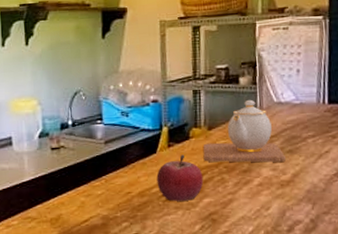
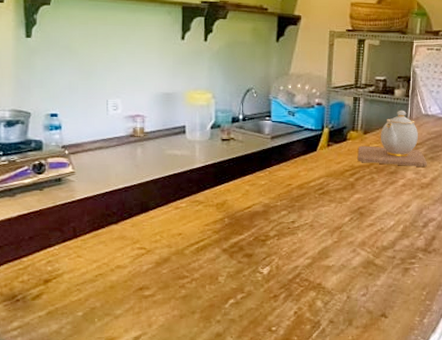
fruit: present [156,154,204,201] -> none [315,154,356,195]

